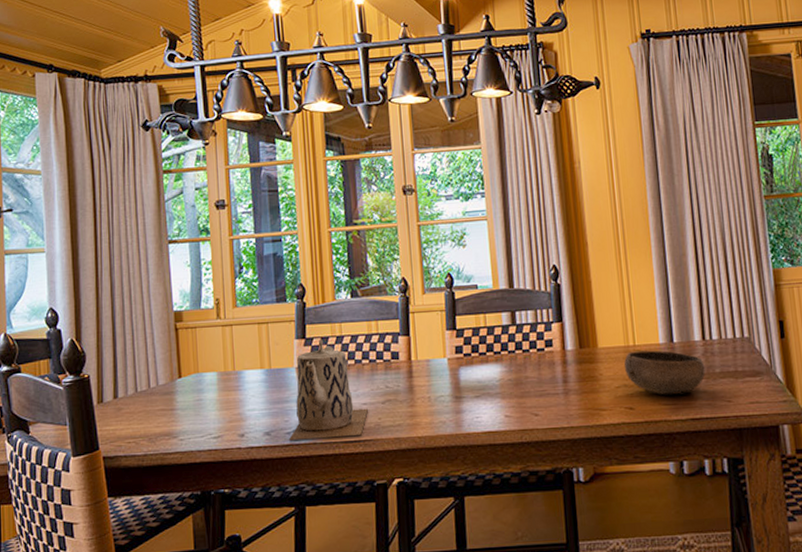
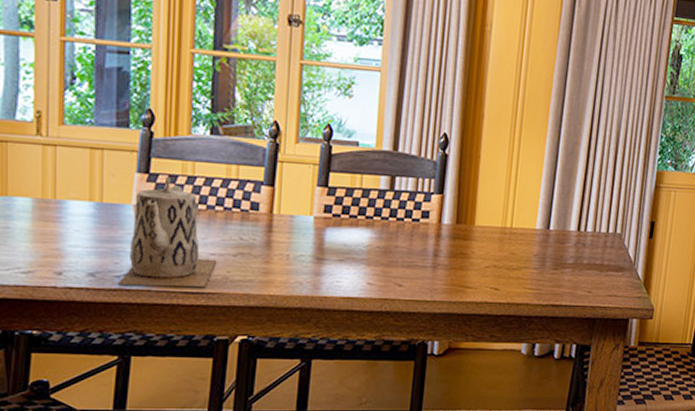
bowl: present [624,350,706,395] -> none [497,233,575,281]

